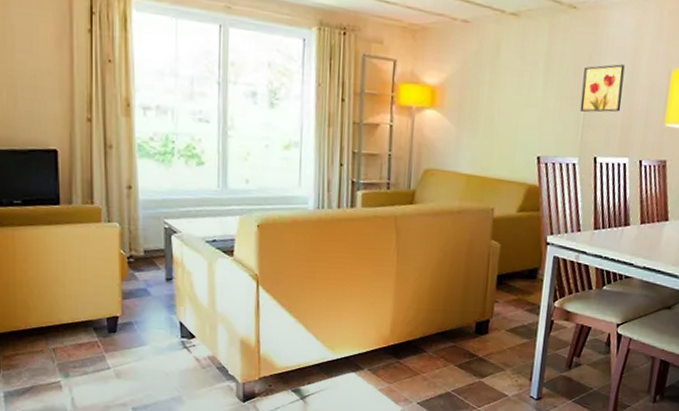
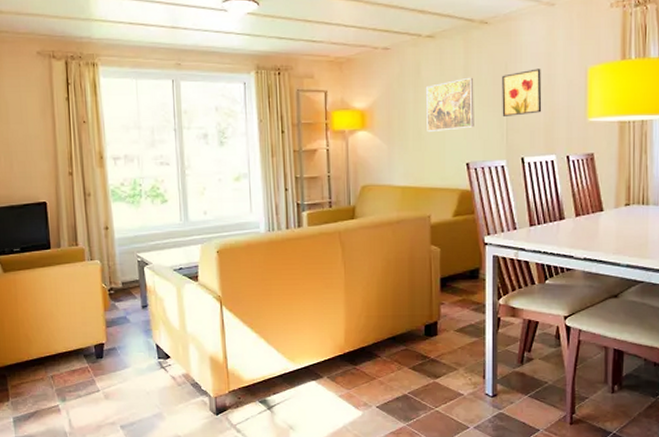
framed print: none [500,64,554,120] -> present [426,77,474,133]

